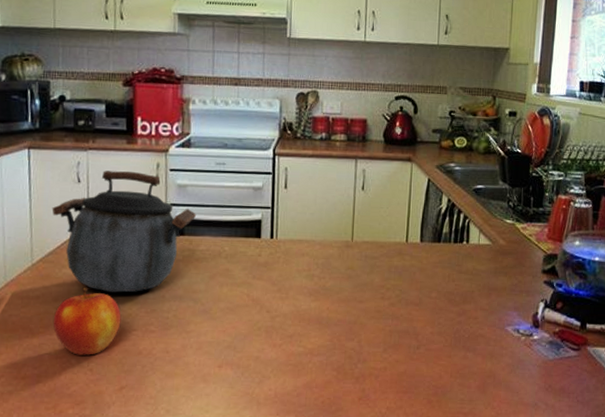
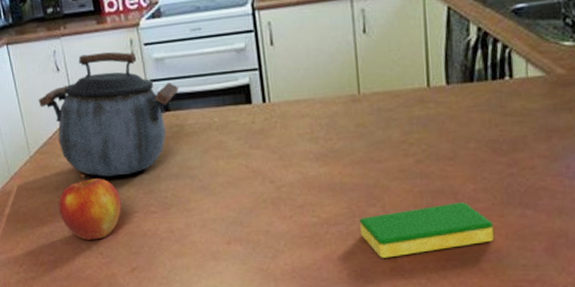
dish sponge: none [337,342,442,388] -> present [359,202,494,258]

